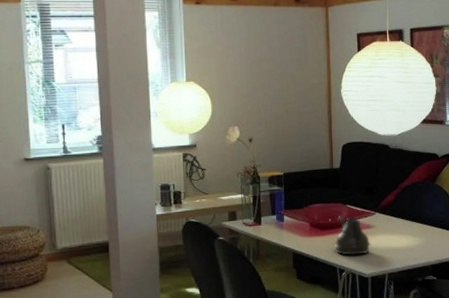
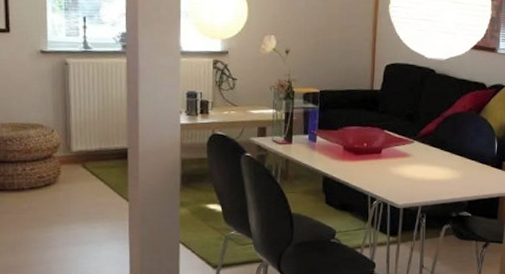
teapot: present [334,216,371,256] -> none [368,142,406,184]

